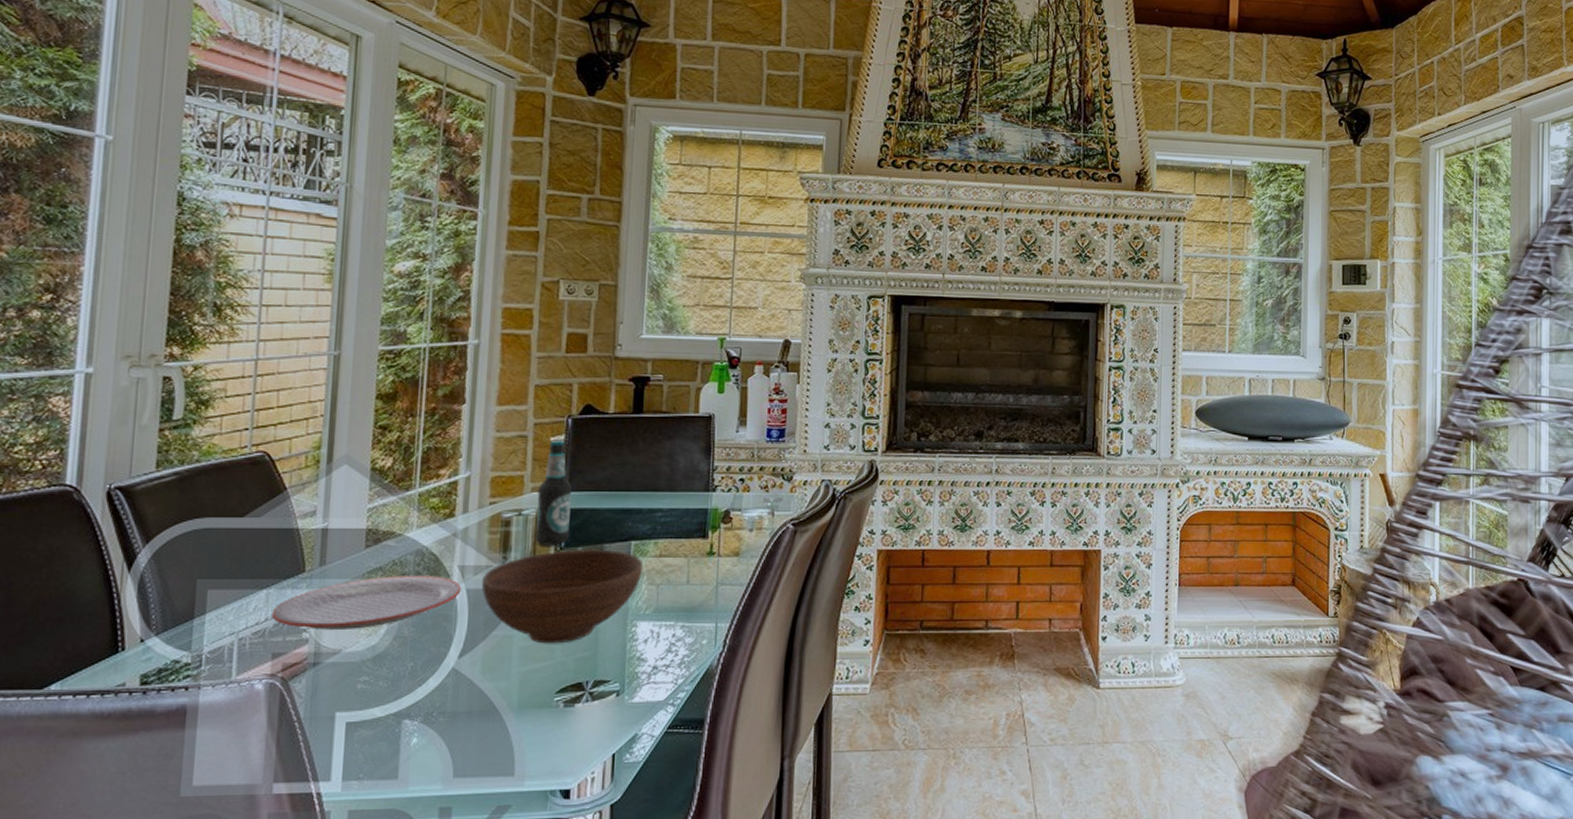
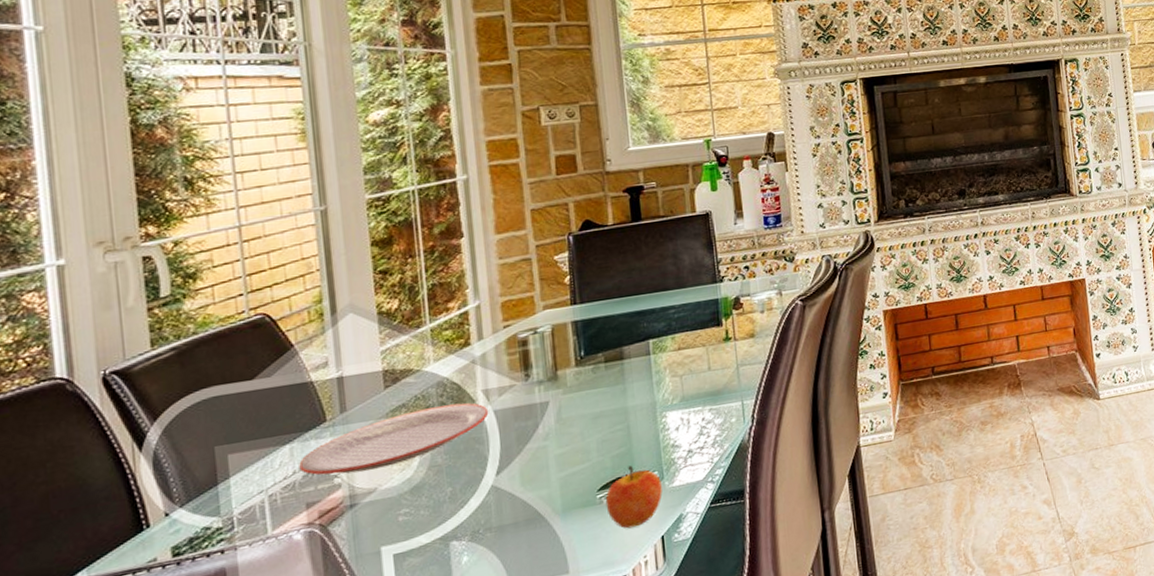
bowl: present [481,550,644,644] -> none [507,351,665,449]
bottle: present [534,440,573,546] -> none [549,257,589,359]
apple: none [561,672,621,739] -> present [605,465,663,529]

